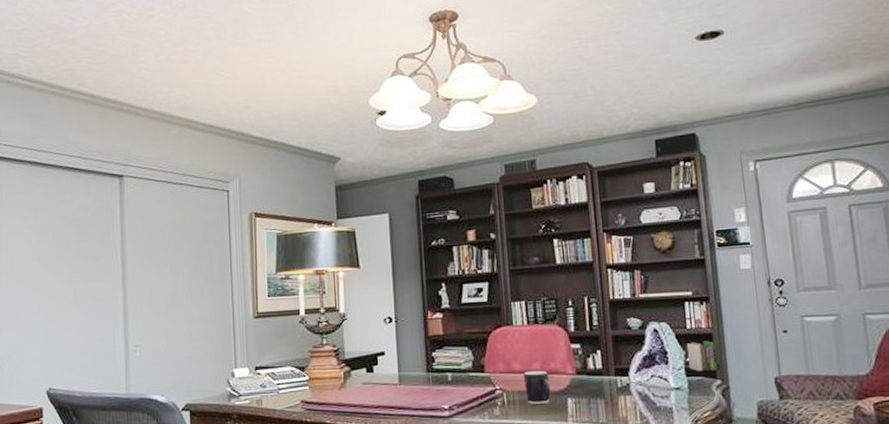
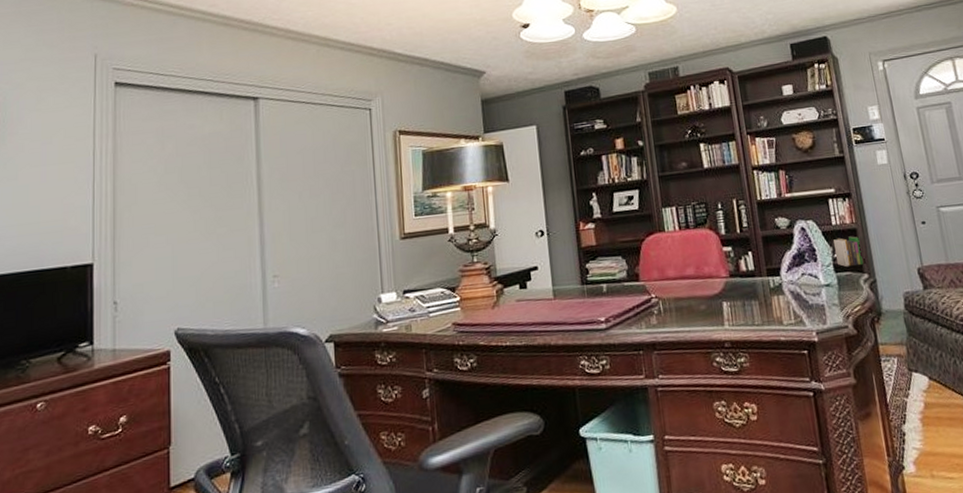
mug: present [523,370,551,405] -> none [677,275,706,311]

